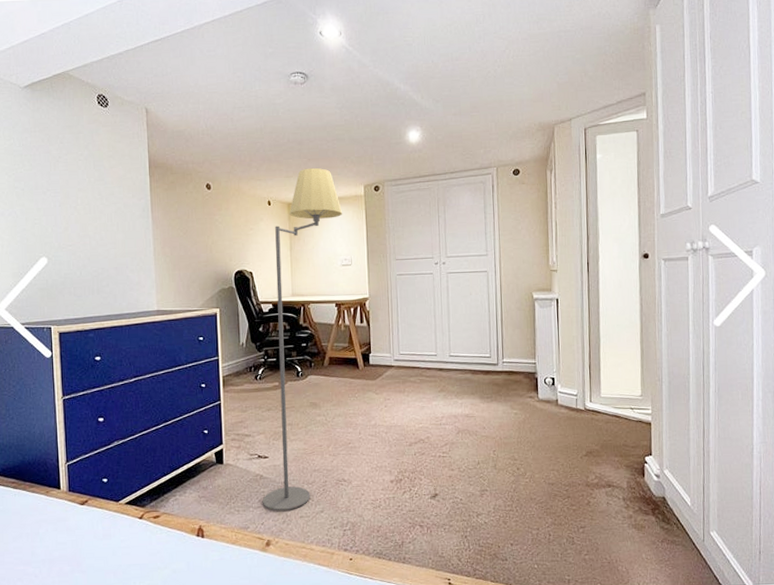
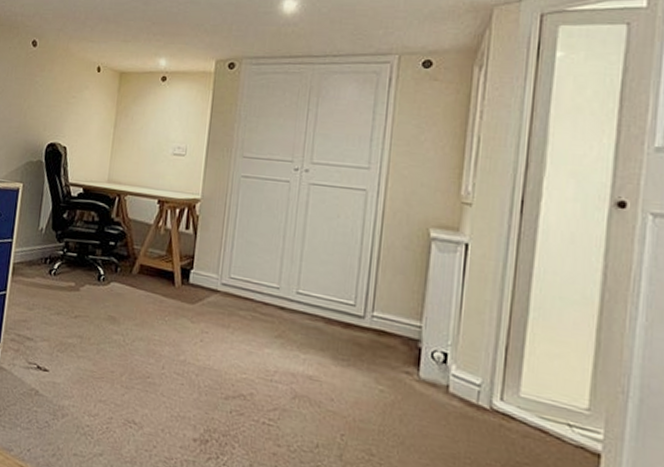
floor lamp: present [262,167,343,511] -> none [32,33,185,443]

